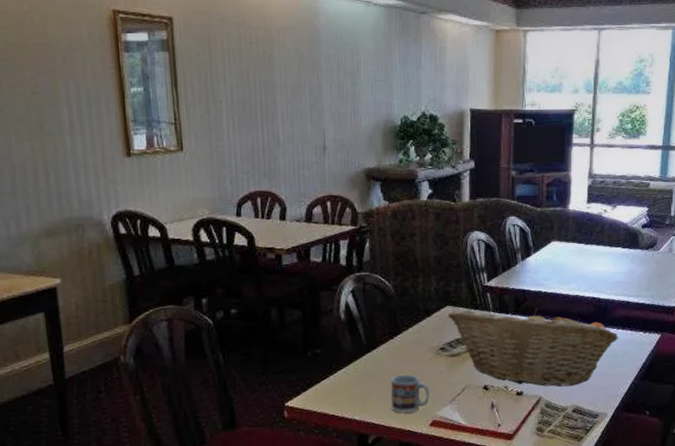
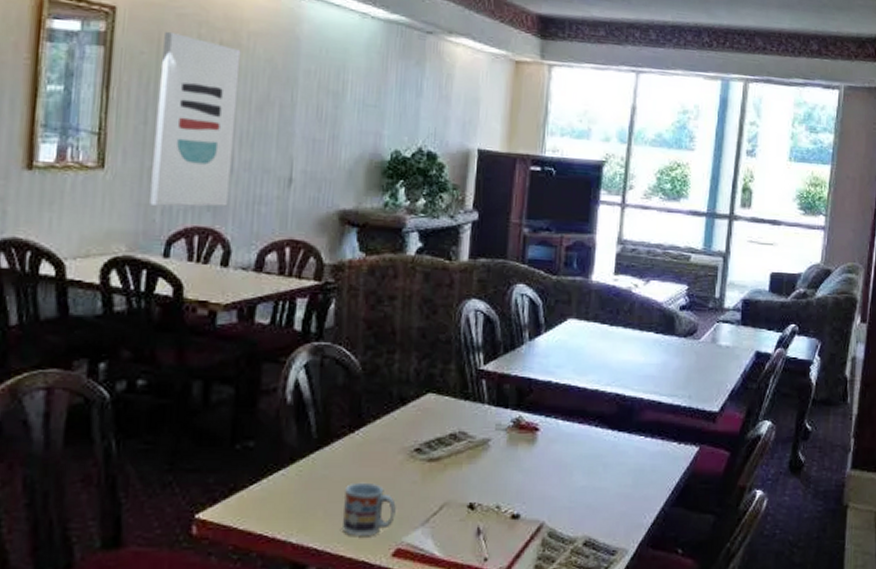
wall art: none [213,34,280,177] -> present [150,31,241,207]
fruit basket: present [448,307,619,387] -> none [429,400,647,511]

